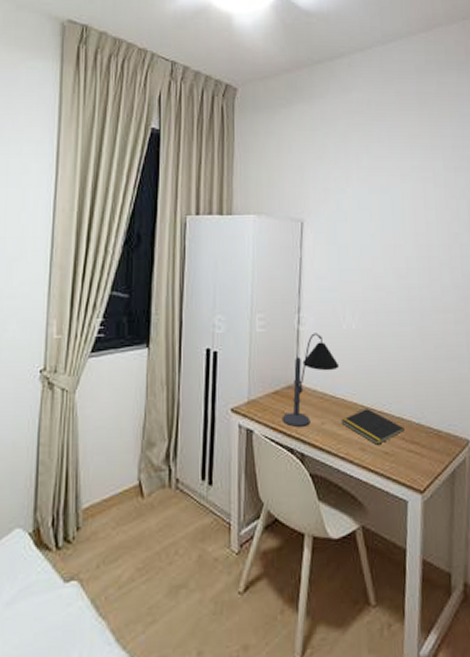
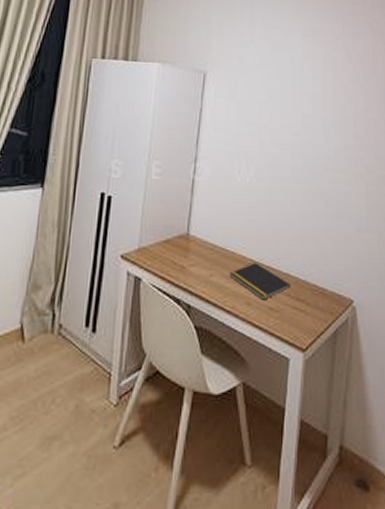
desk lamp: present [281,333,340,427] -> none [170,183,232,277]

